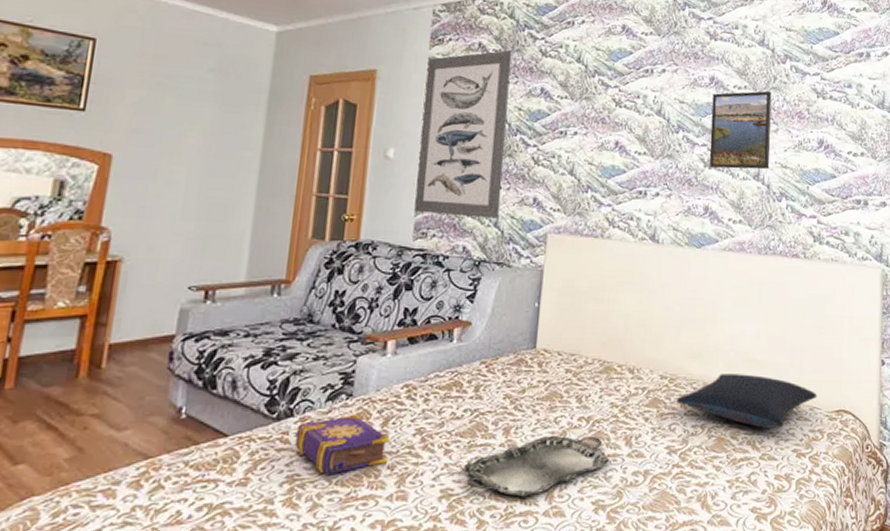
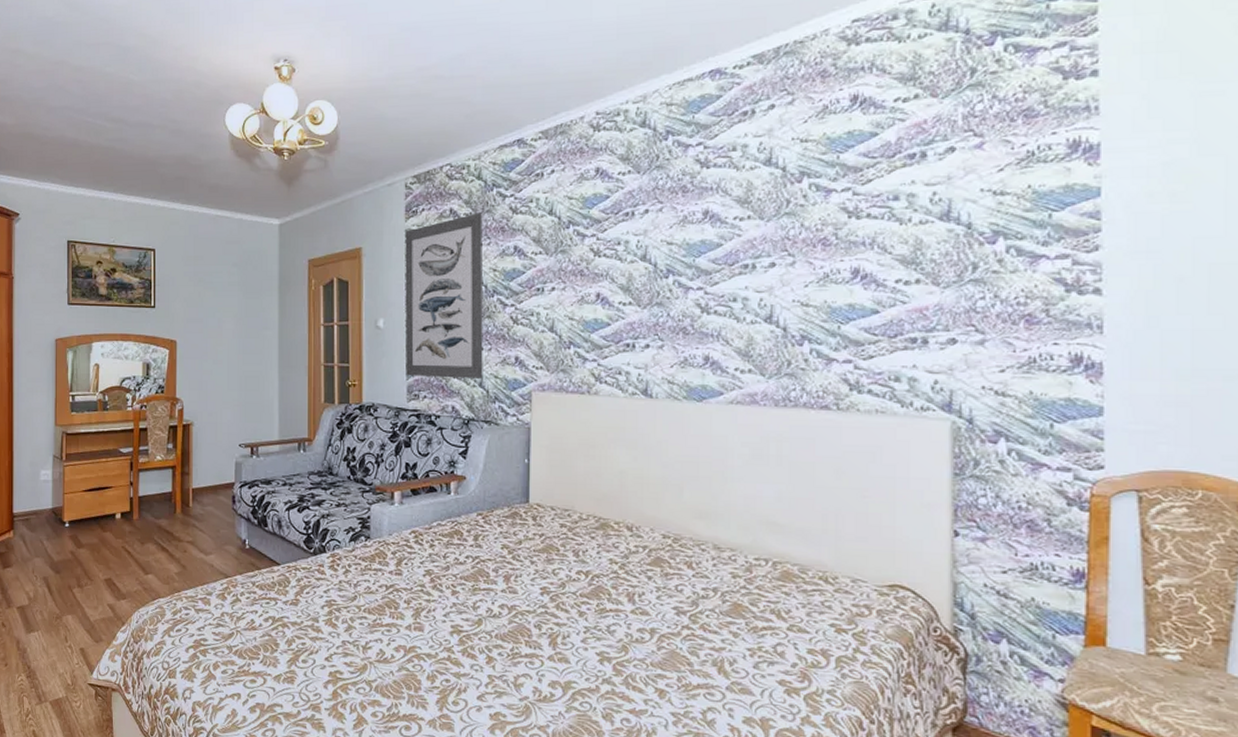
book: present [295,415,391,474] -> none [329,554,405,603]
serving tray: present [465,435,610,497] -> none [472,585,612,640]
pillow: present [677,374,817,428] -> none [683,536,861,599]
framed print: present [709,90,772,170] -> none [707,217,786,314]

